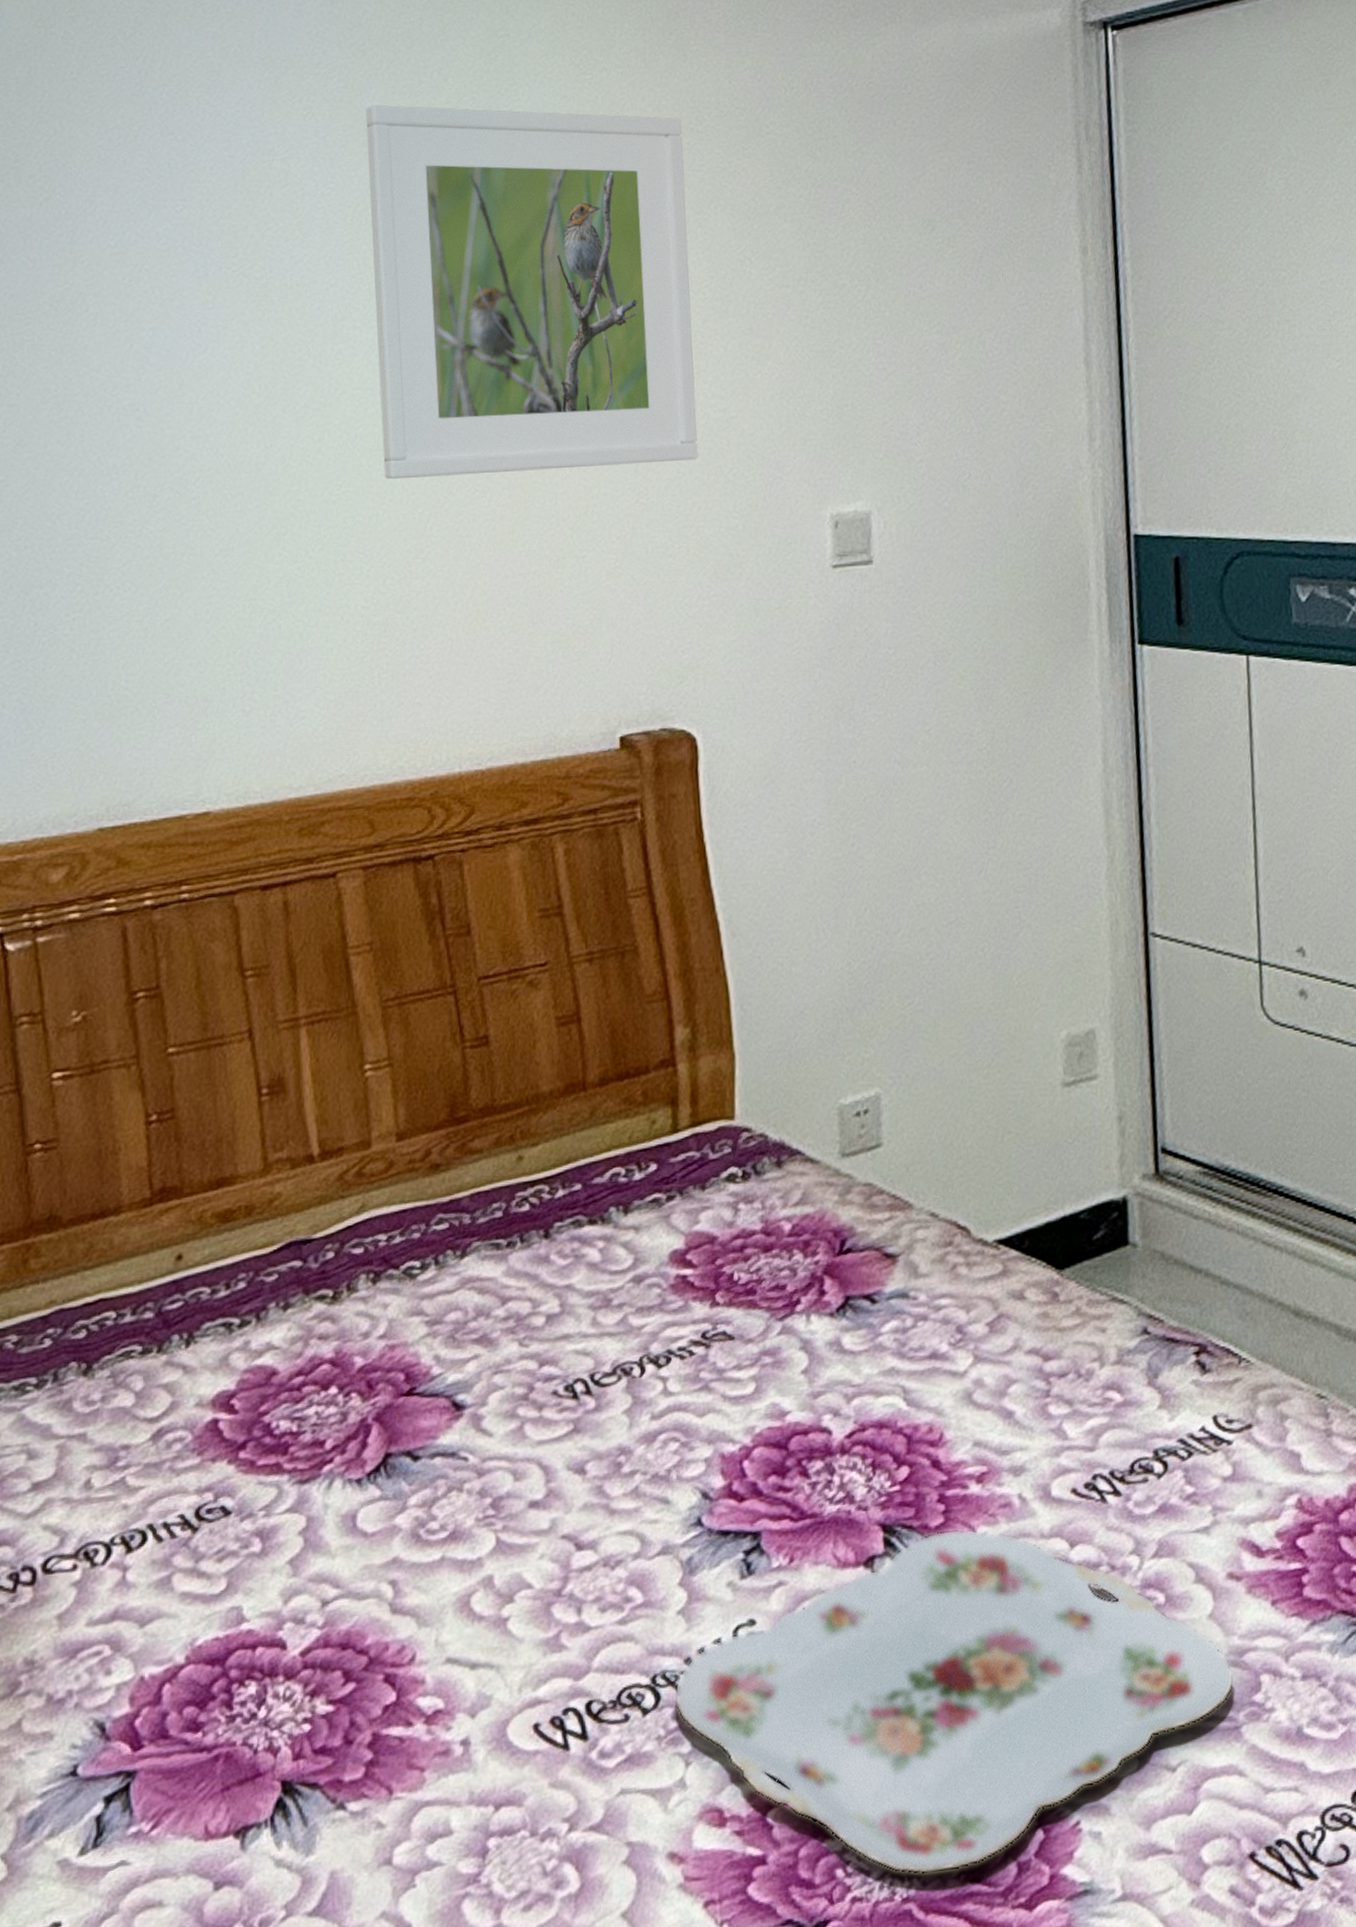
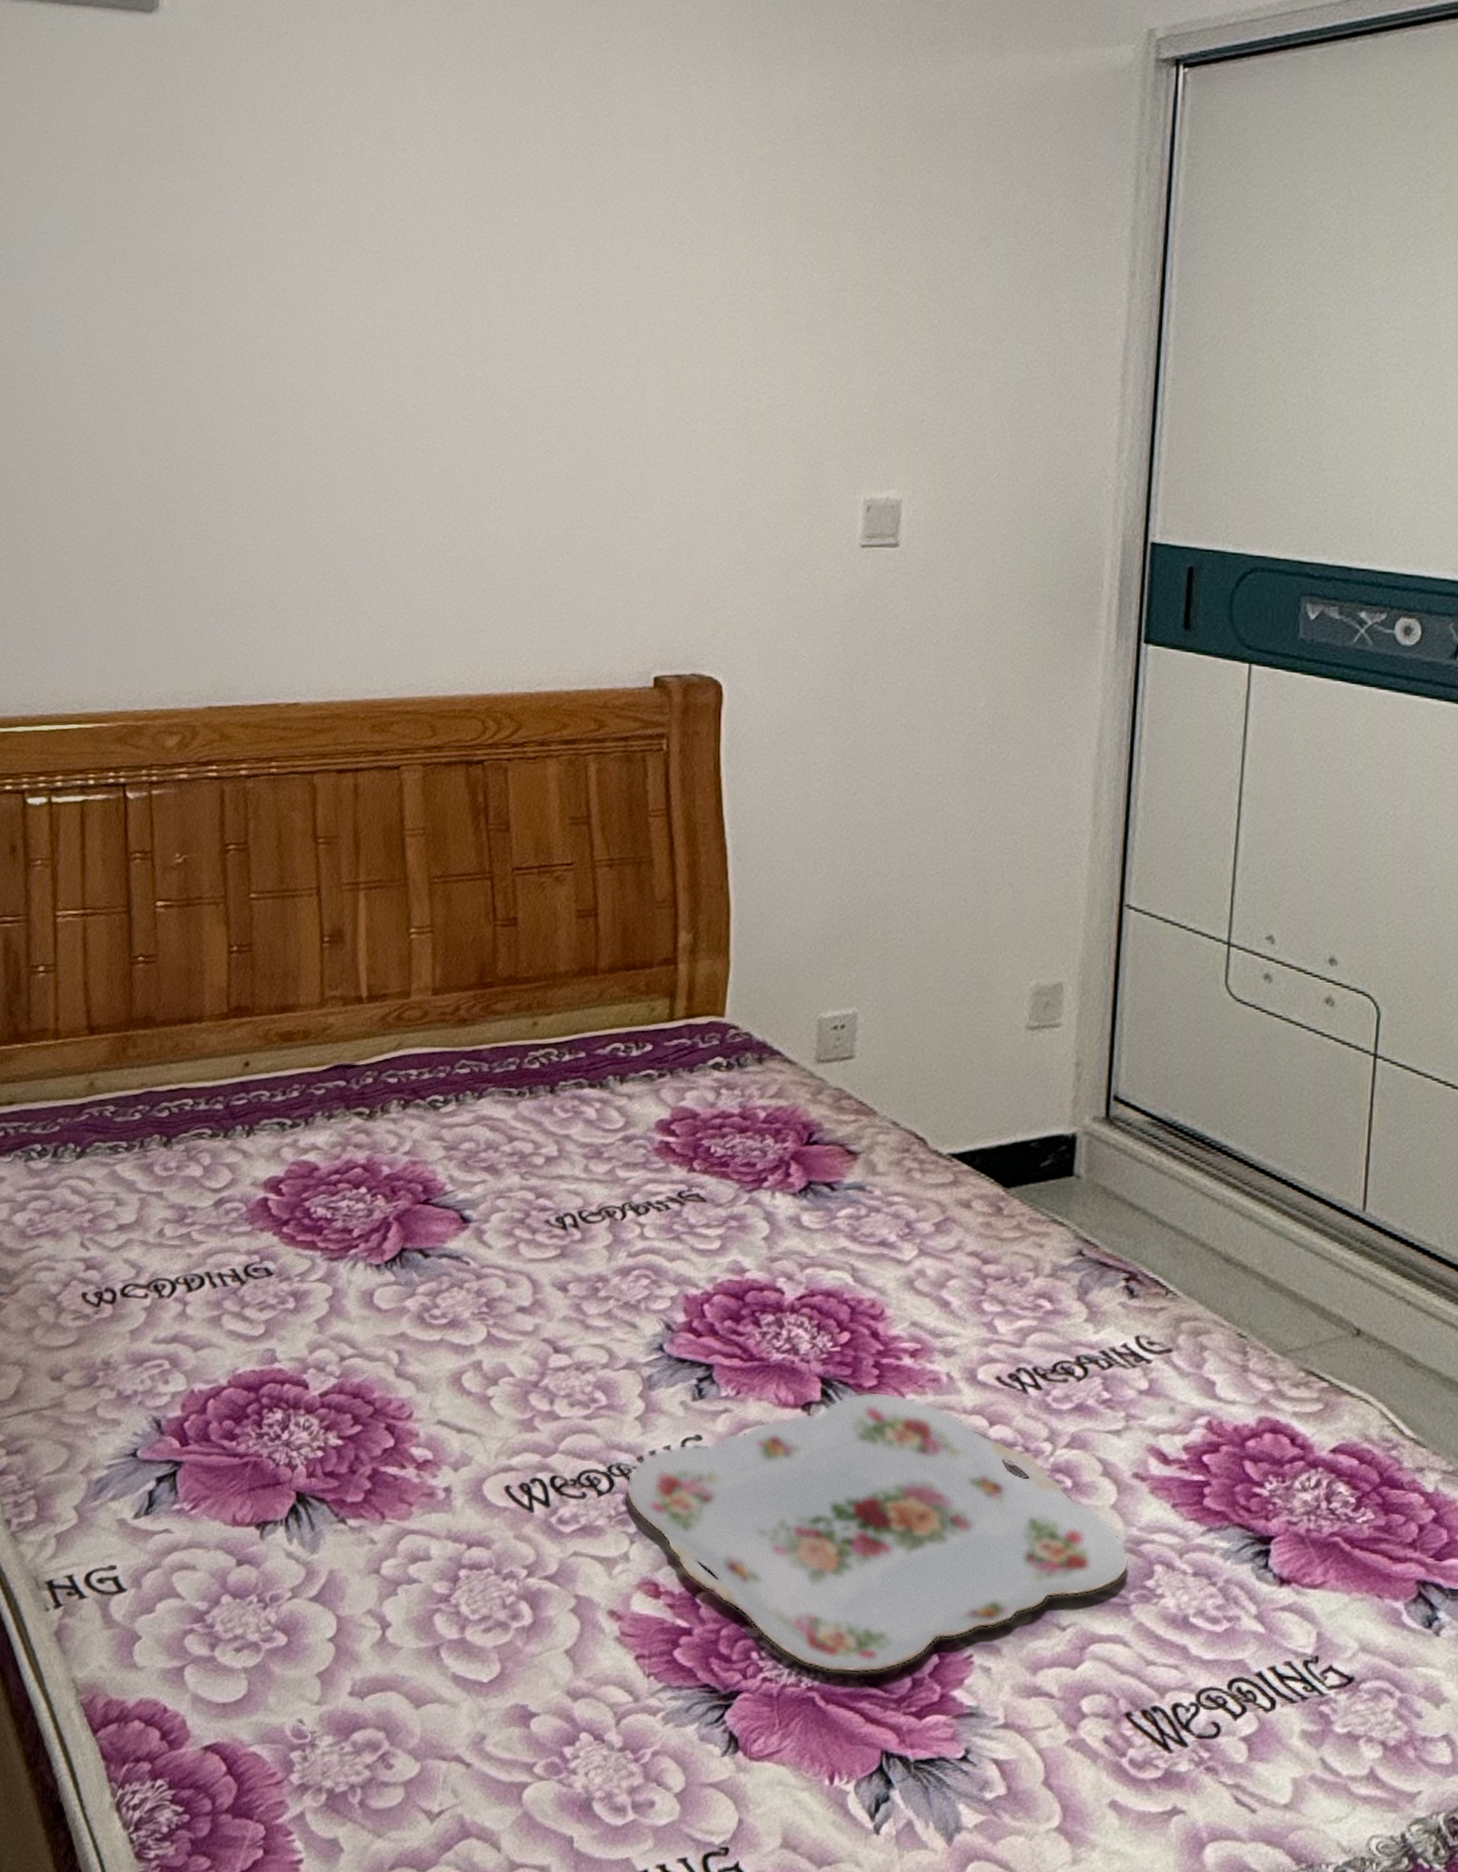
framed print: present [365,105,698,480] -> none [468,106,762,440]

